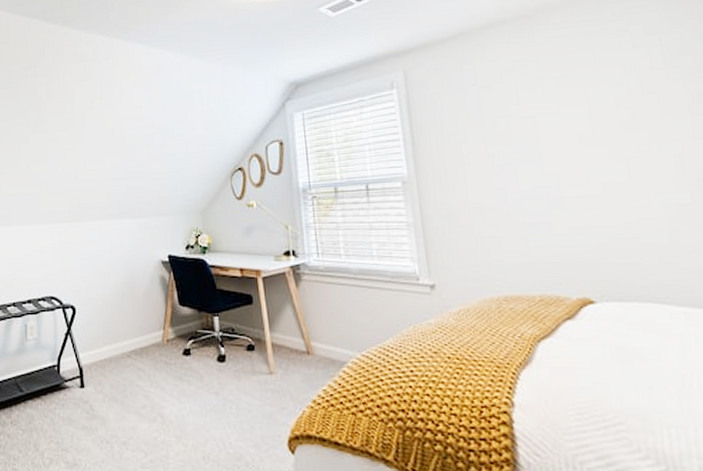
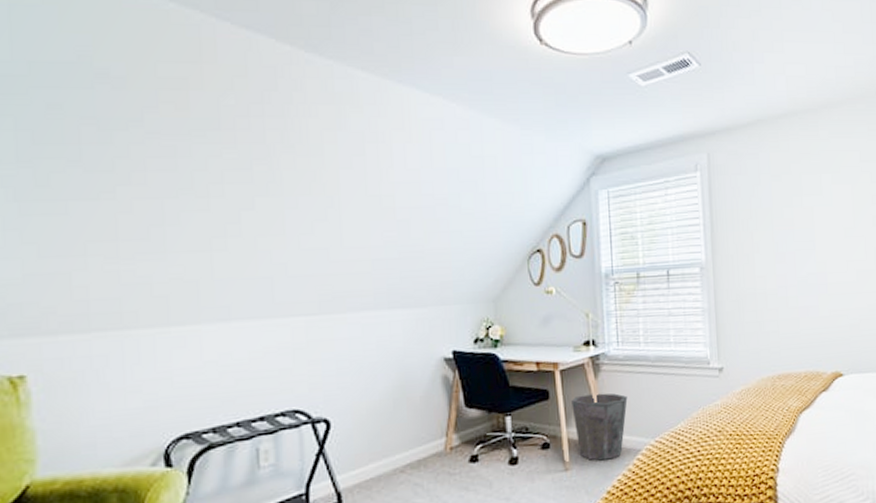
waste bin: none [274,302,330,368] -> present [572,393,628,461]

